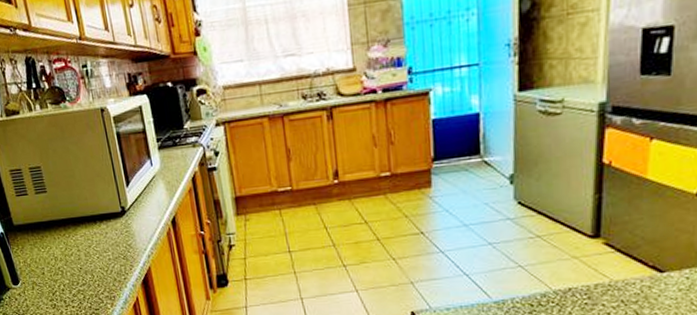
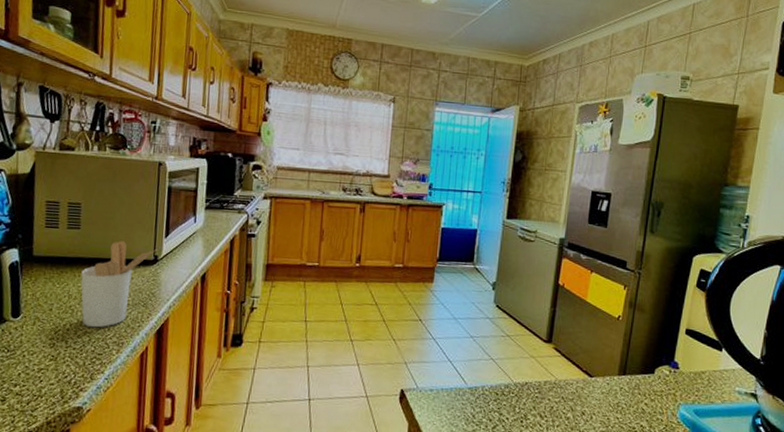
utensil holder: none [59,197,122,286] -> present [81,241,157,328]

